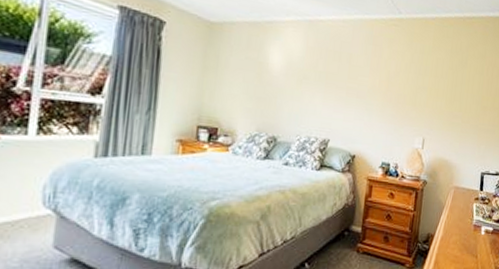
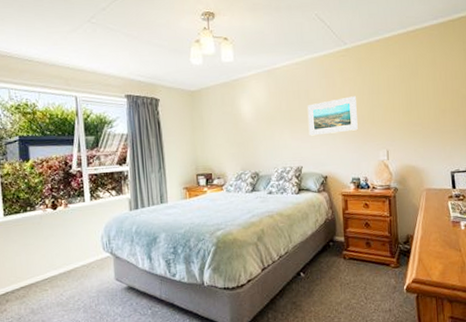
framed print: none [343,70,401,111] -> present [307,96,358,136]

